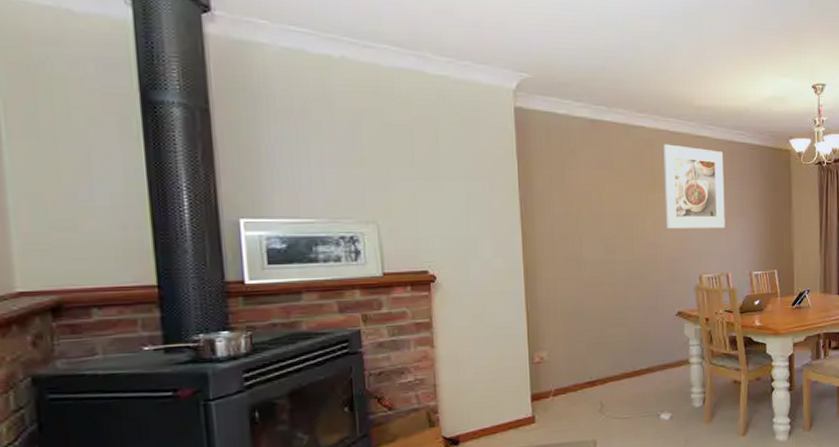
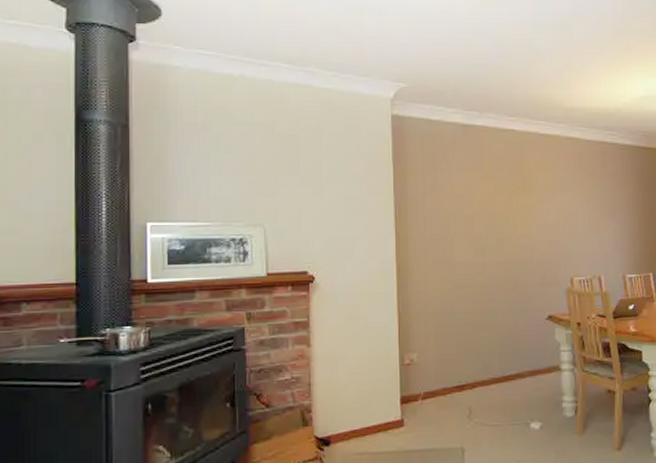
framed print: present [663,144,725,229] -> none [534,146,597,231]

